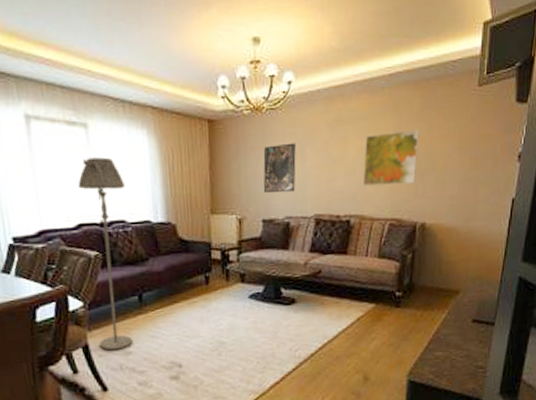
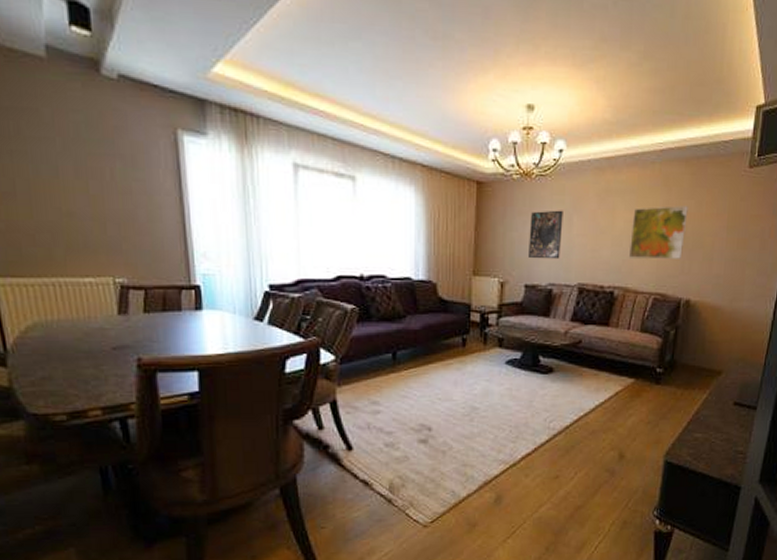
floor lamp: present [78,157,133,351] -> none [341,210,388,408]

